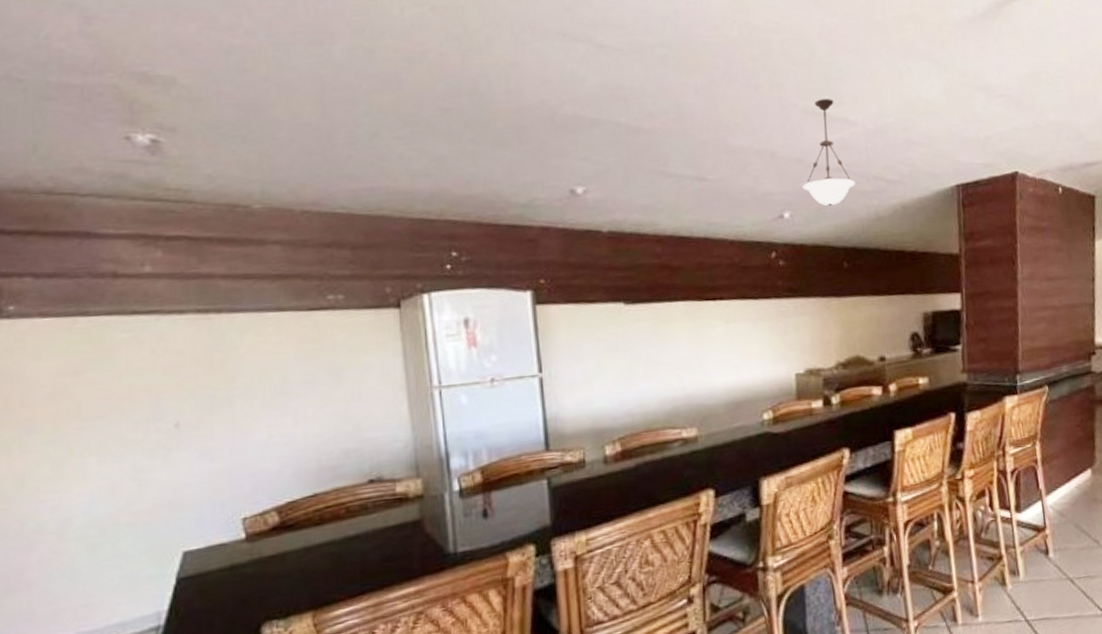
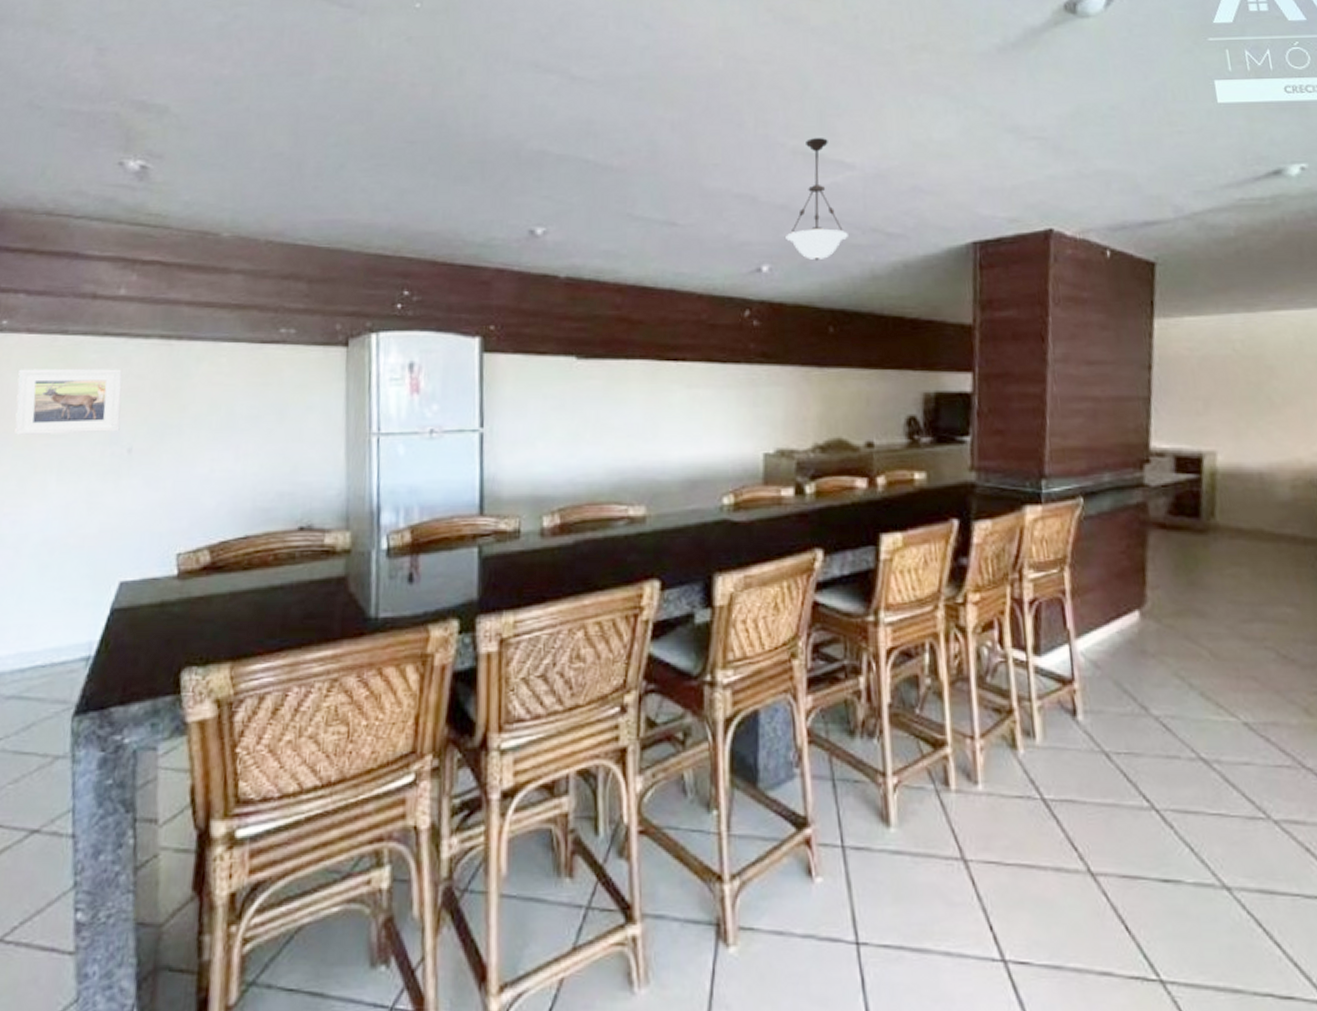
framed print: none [36,346,163,423] -> present [14,368,123,436]

